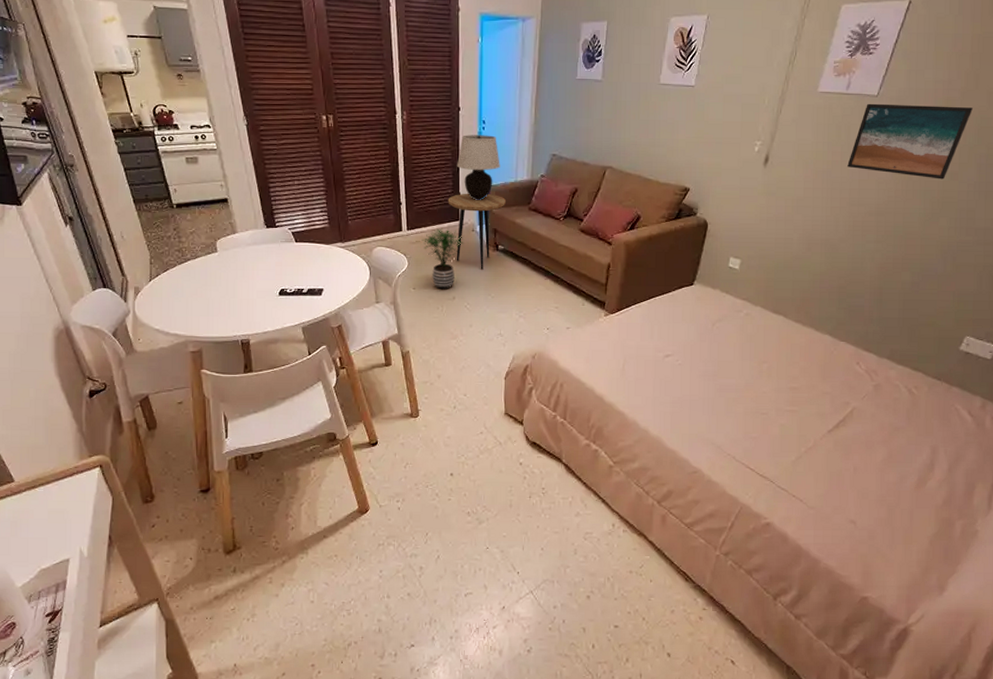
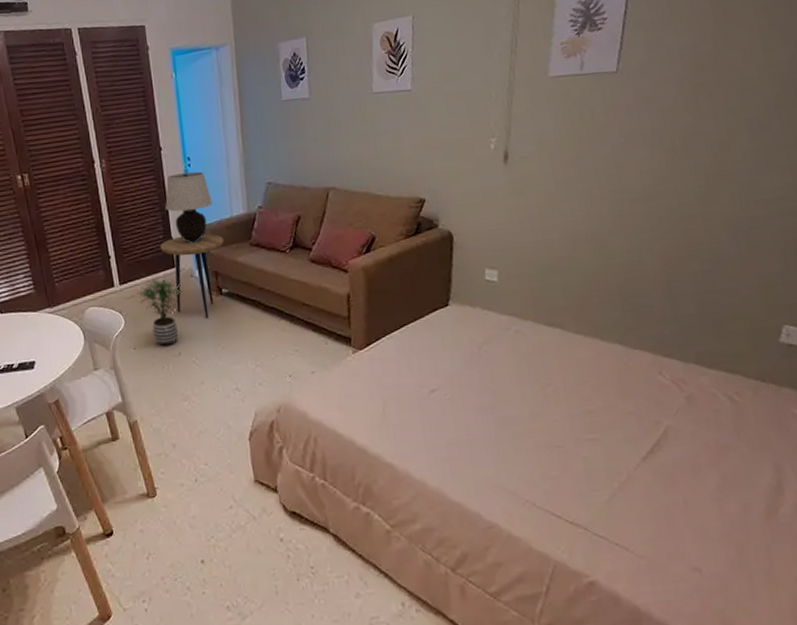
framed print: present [847,103,973,180] -> none [598,69,729,153]

